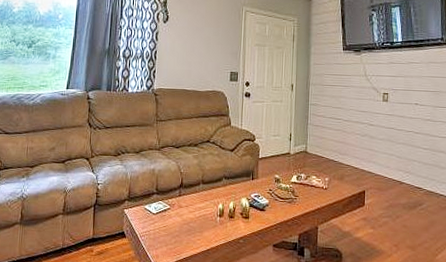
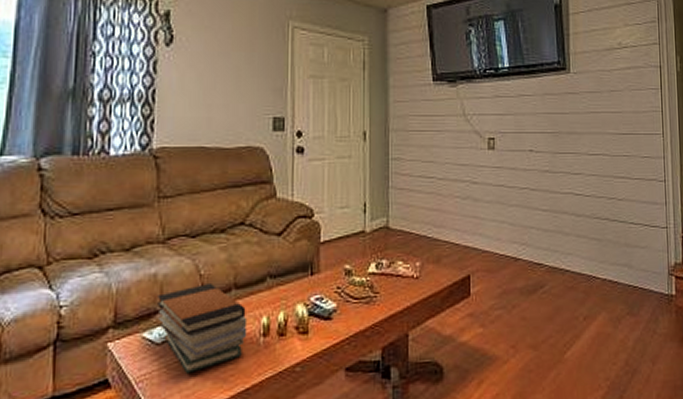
book stack: none [154,178,210,235] -> present [157,282,248,373]

